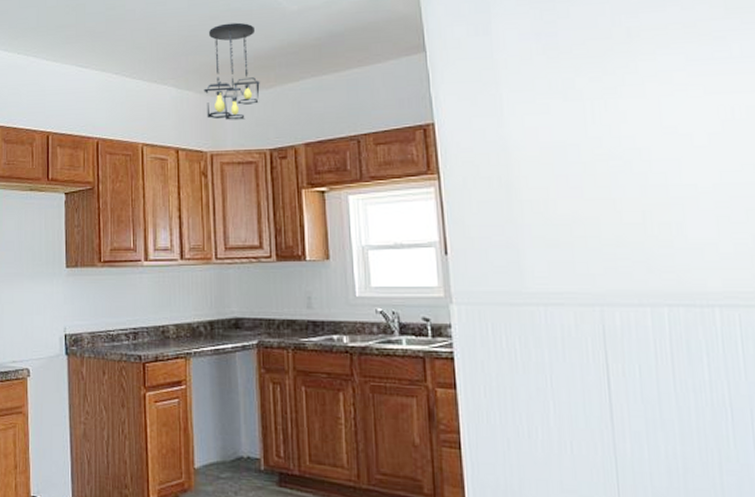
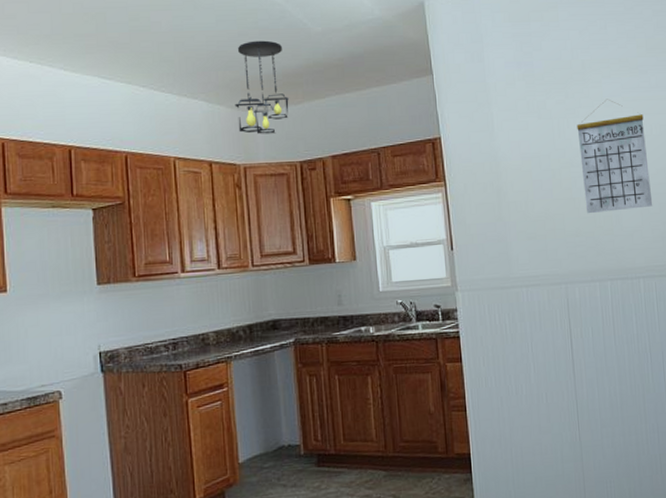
calendar: none [618,74,736,219] -> present [577,99,653,214]

